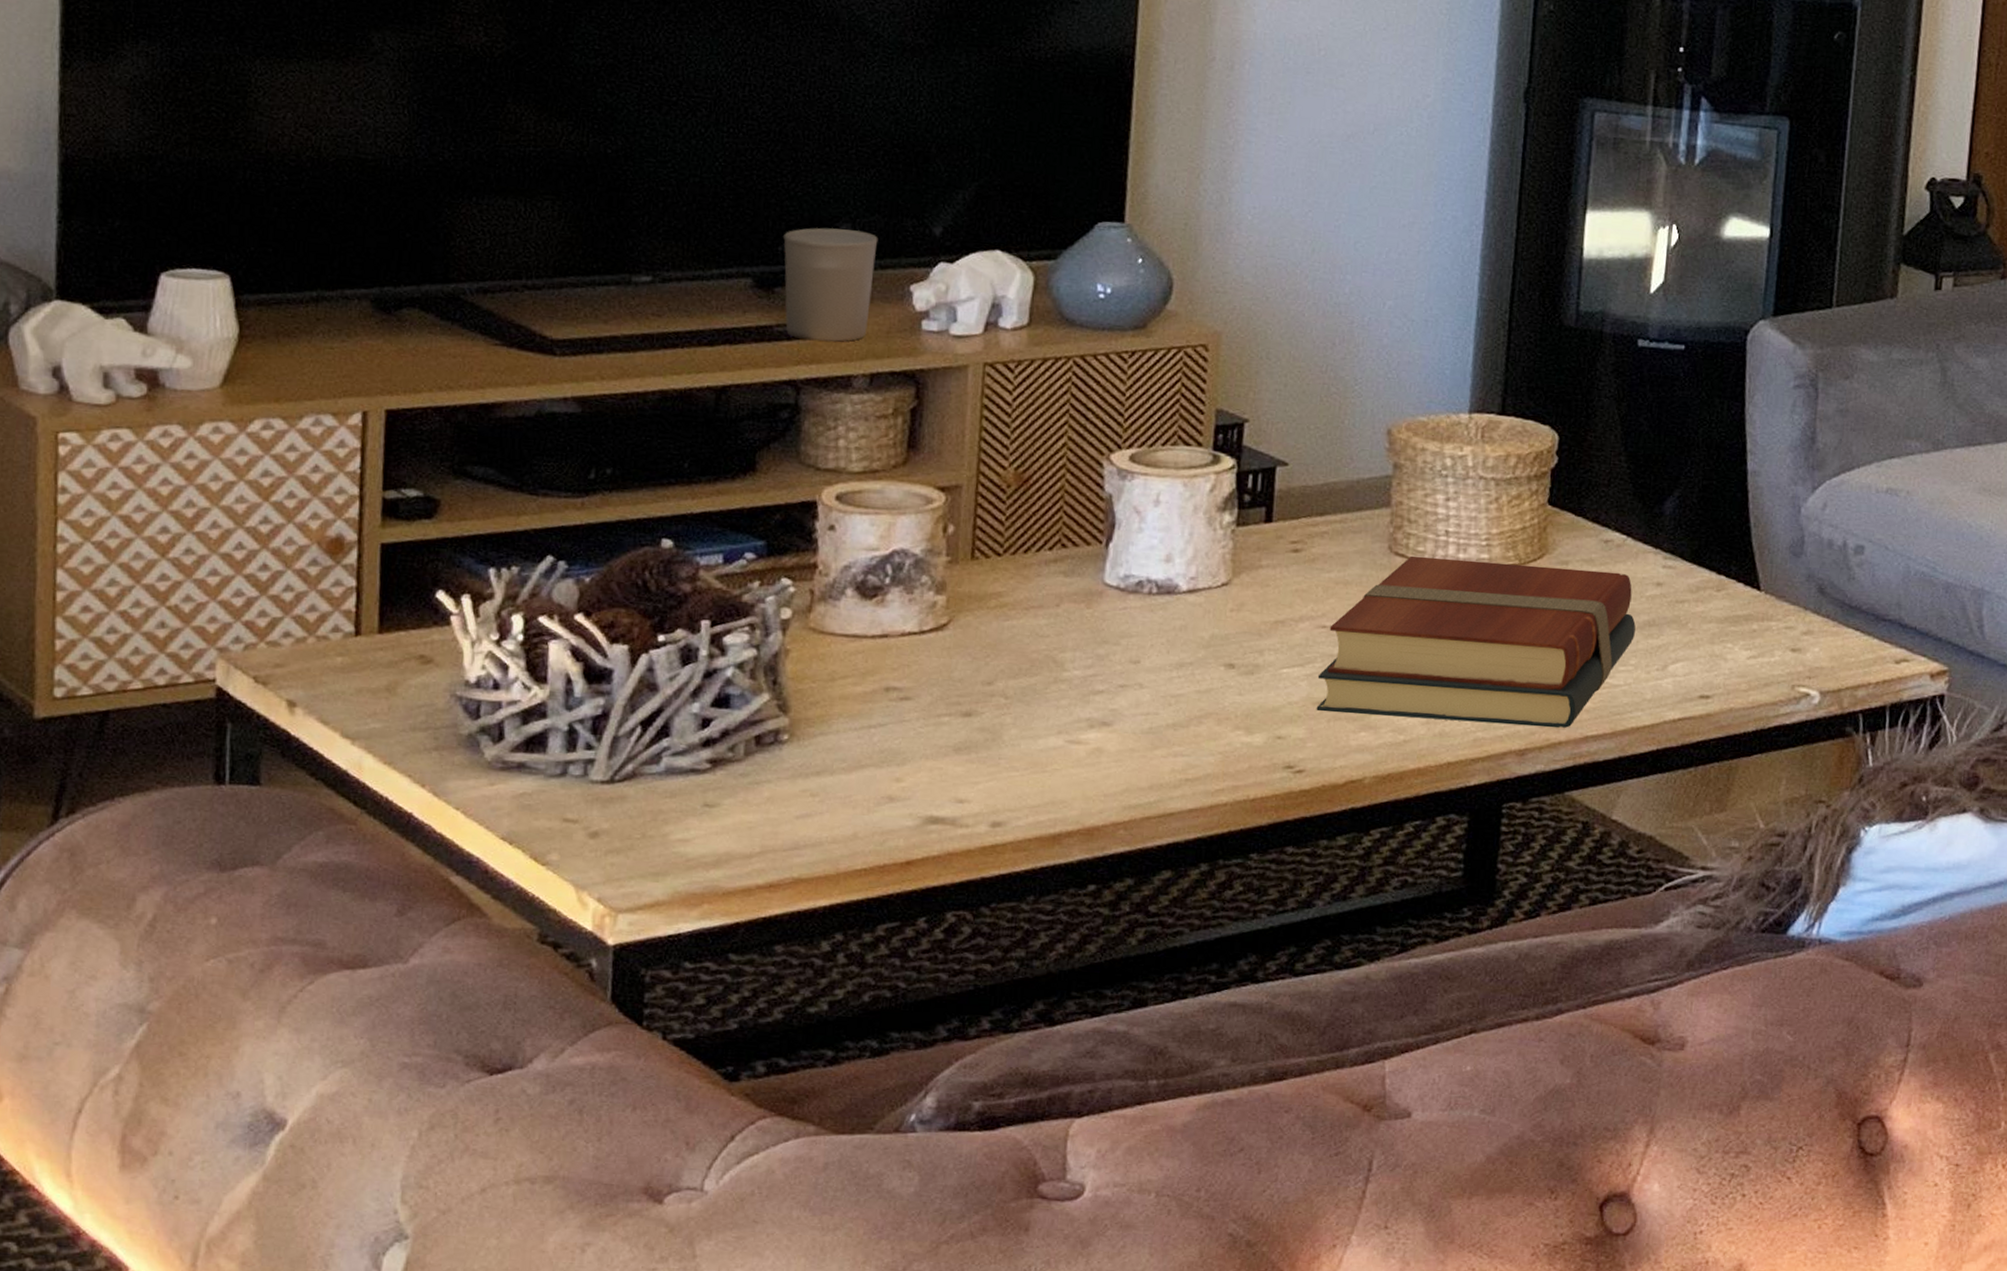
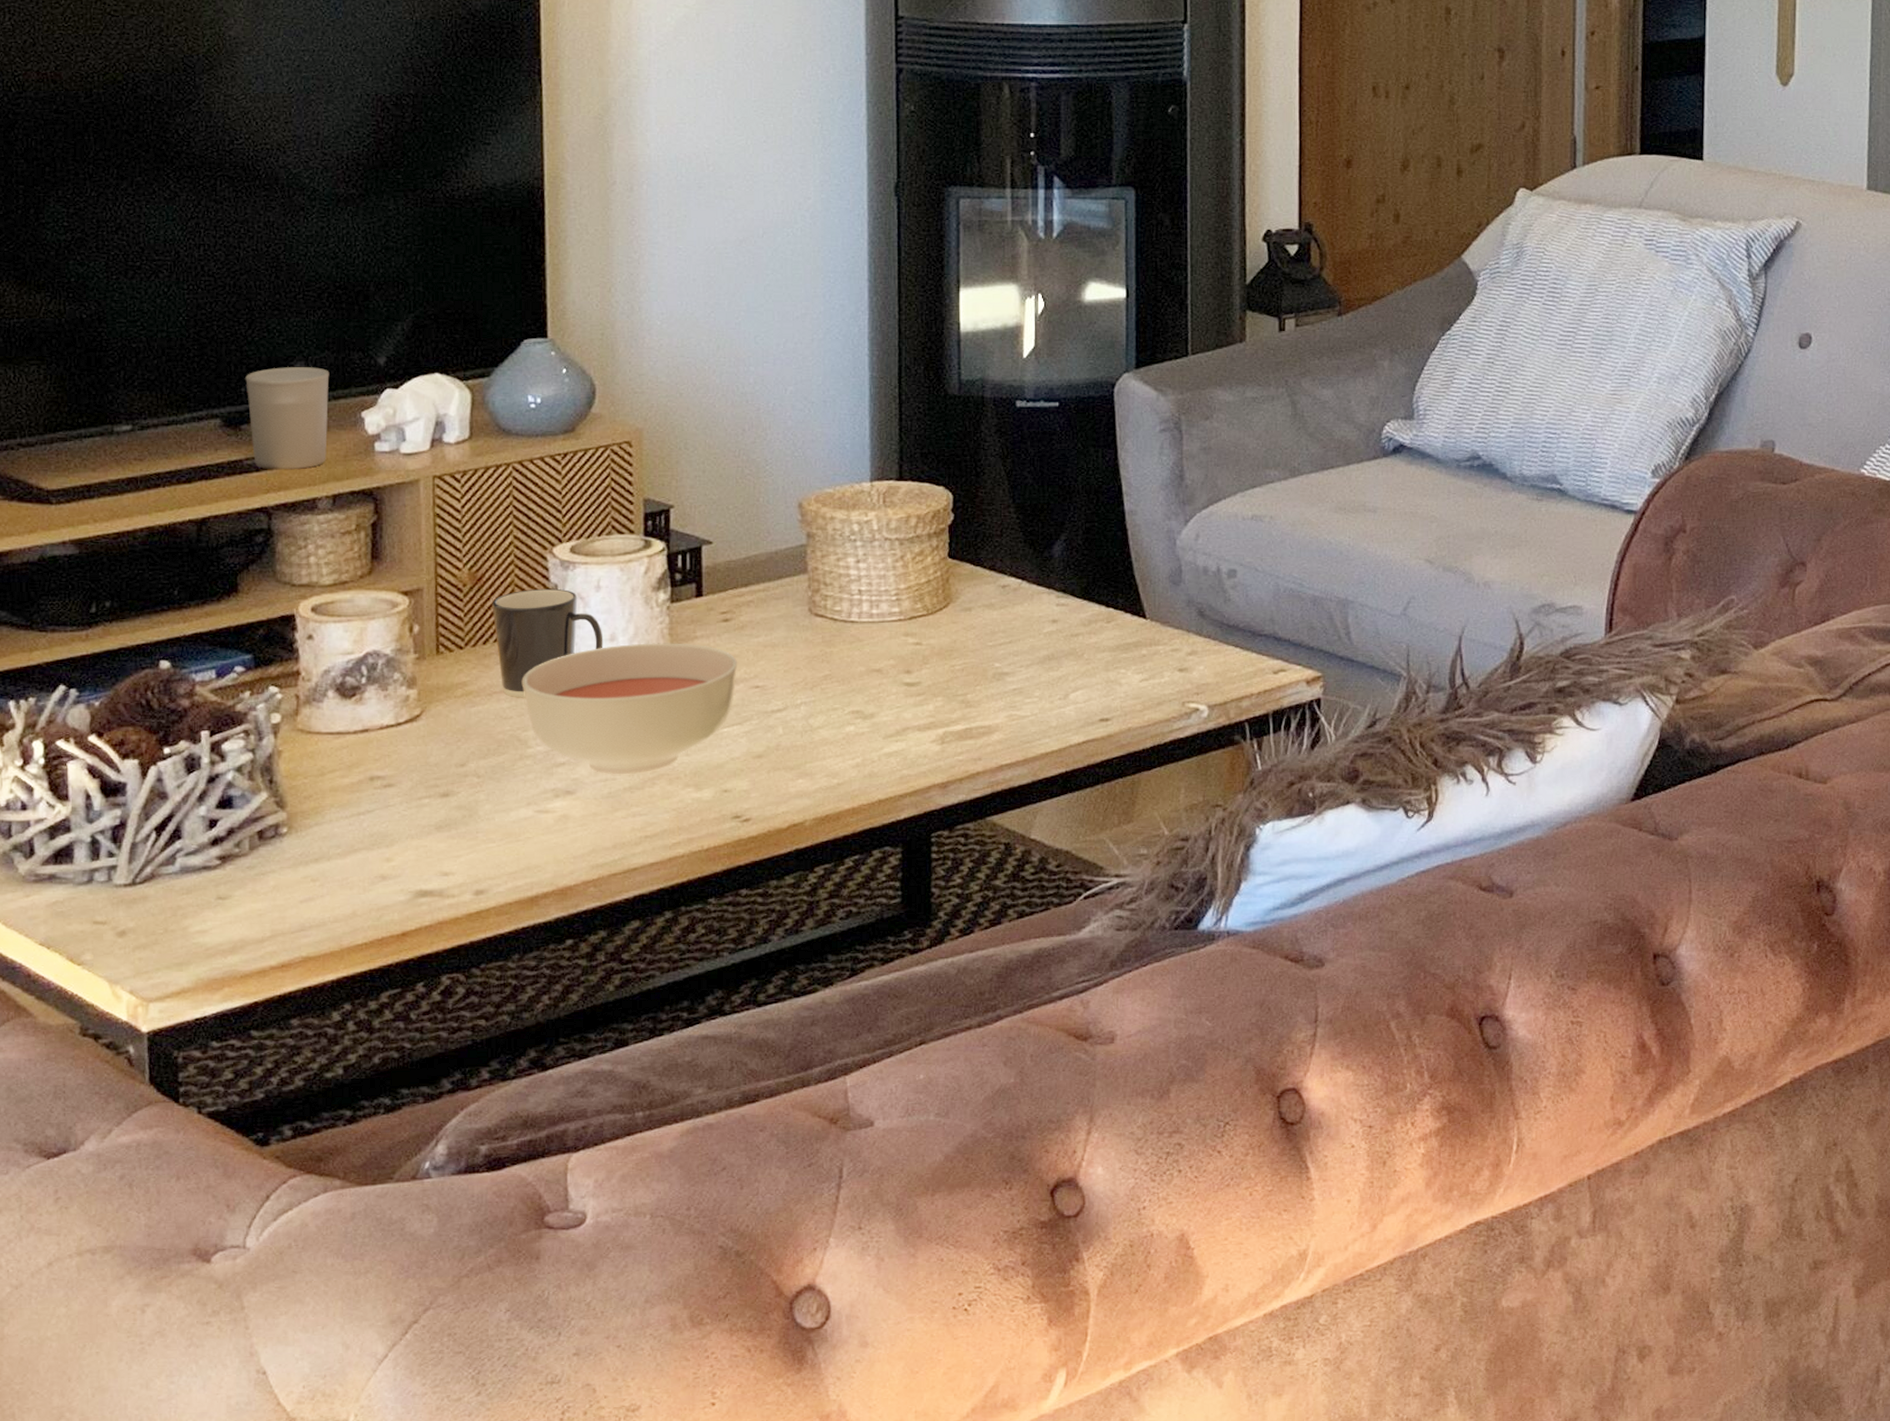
mug: none [1037,497,1158,616] -> present [492,588,604,698]
bowl: none [1063,567,1305,710] -> present [521,643,738,774]
books: present [1316,555,1636,728] -> none [755,614,1037,764]

